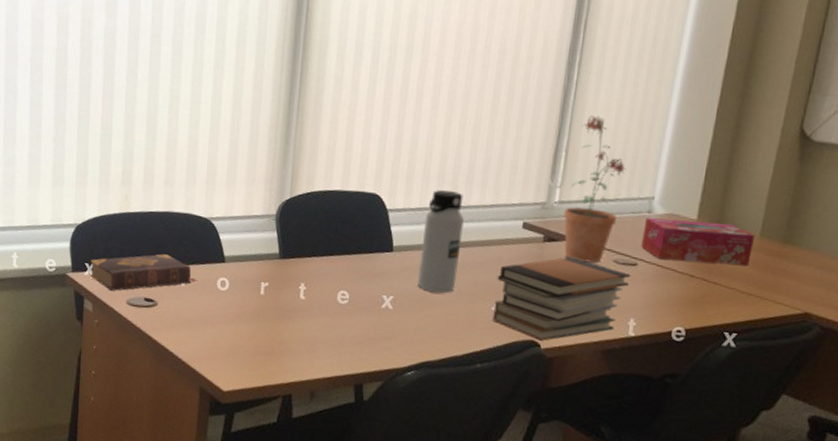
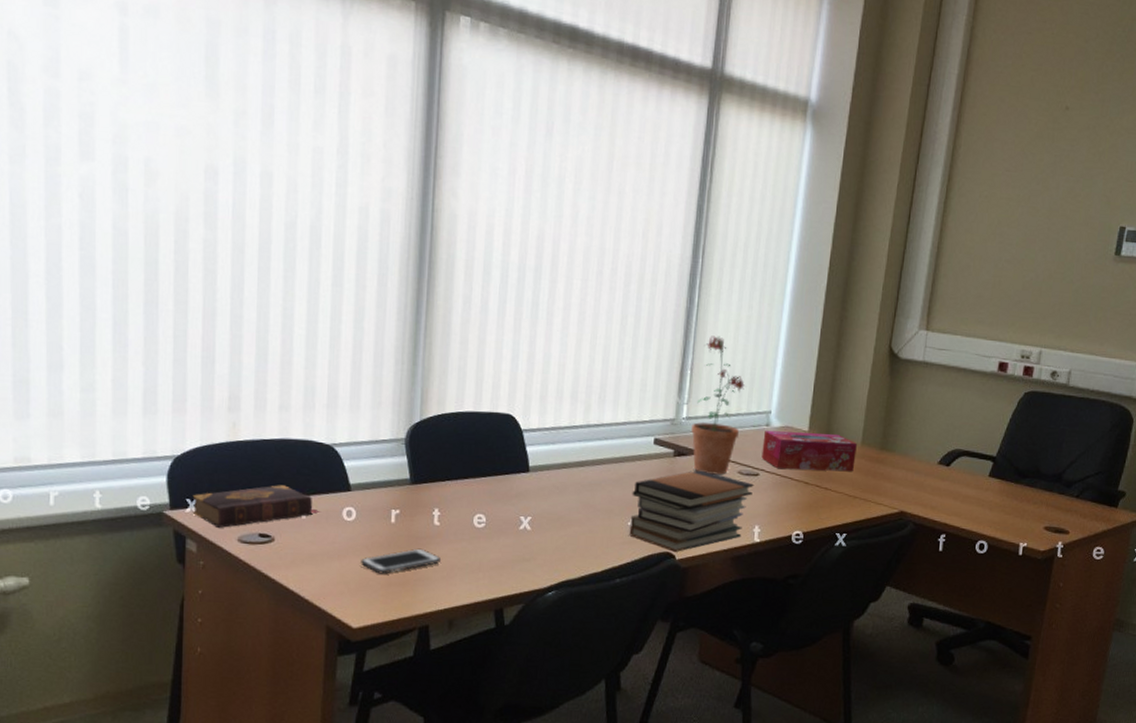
cell phone: none [232,320,306,343] -> present [361,548,442,574]
water bottle: present [418,189,464,293] -> none [555,408,598,511]

